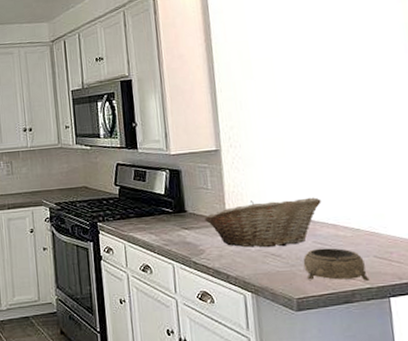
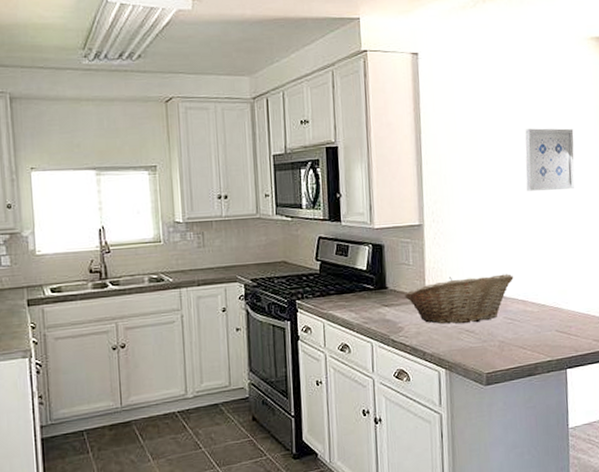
decorative bowl: present [303,248,370,281] -> none [494,323,551,355]
wall art: none [325,48,386,114] -> present [525,128,575,191]

